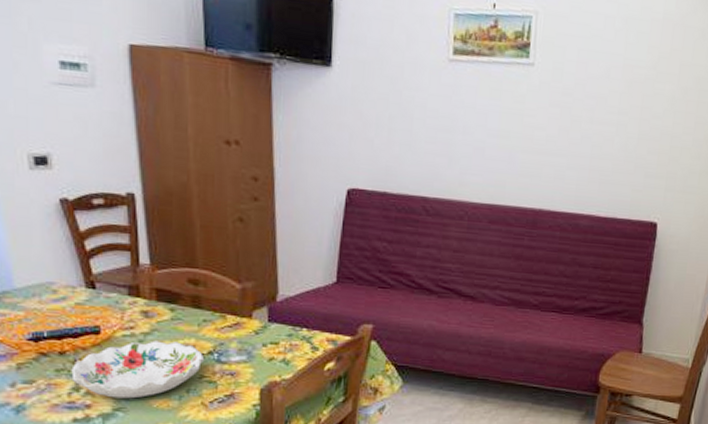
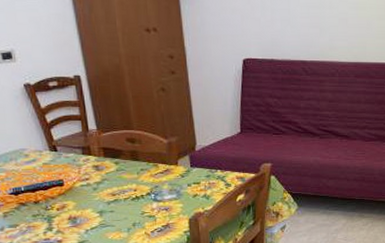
decorative bowl: present [71,340,205,399] -> none [44,187,145,234]

